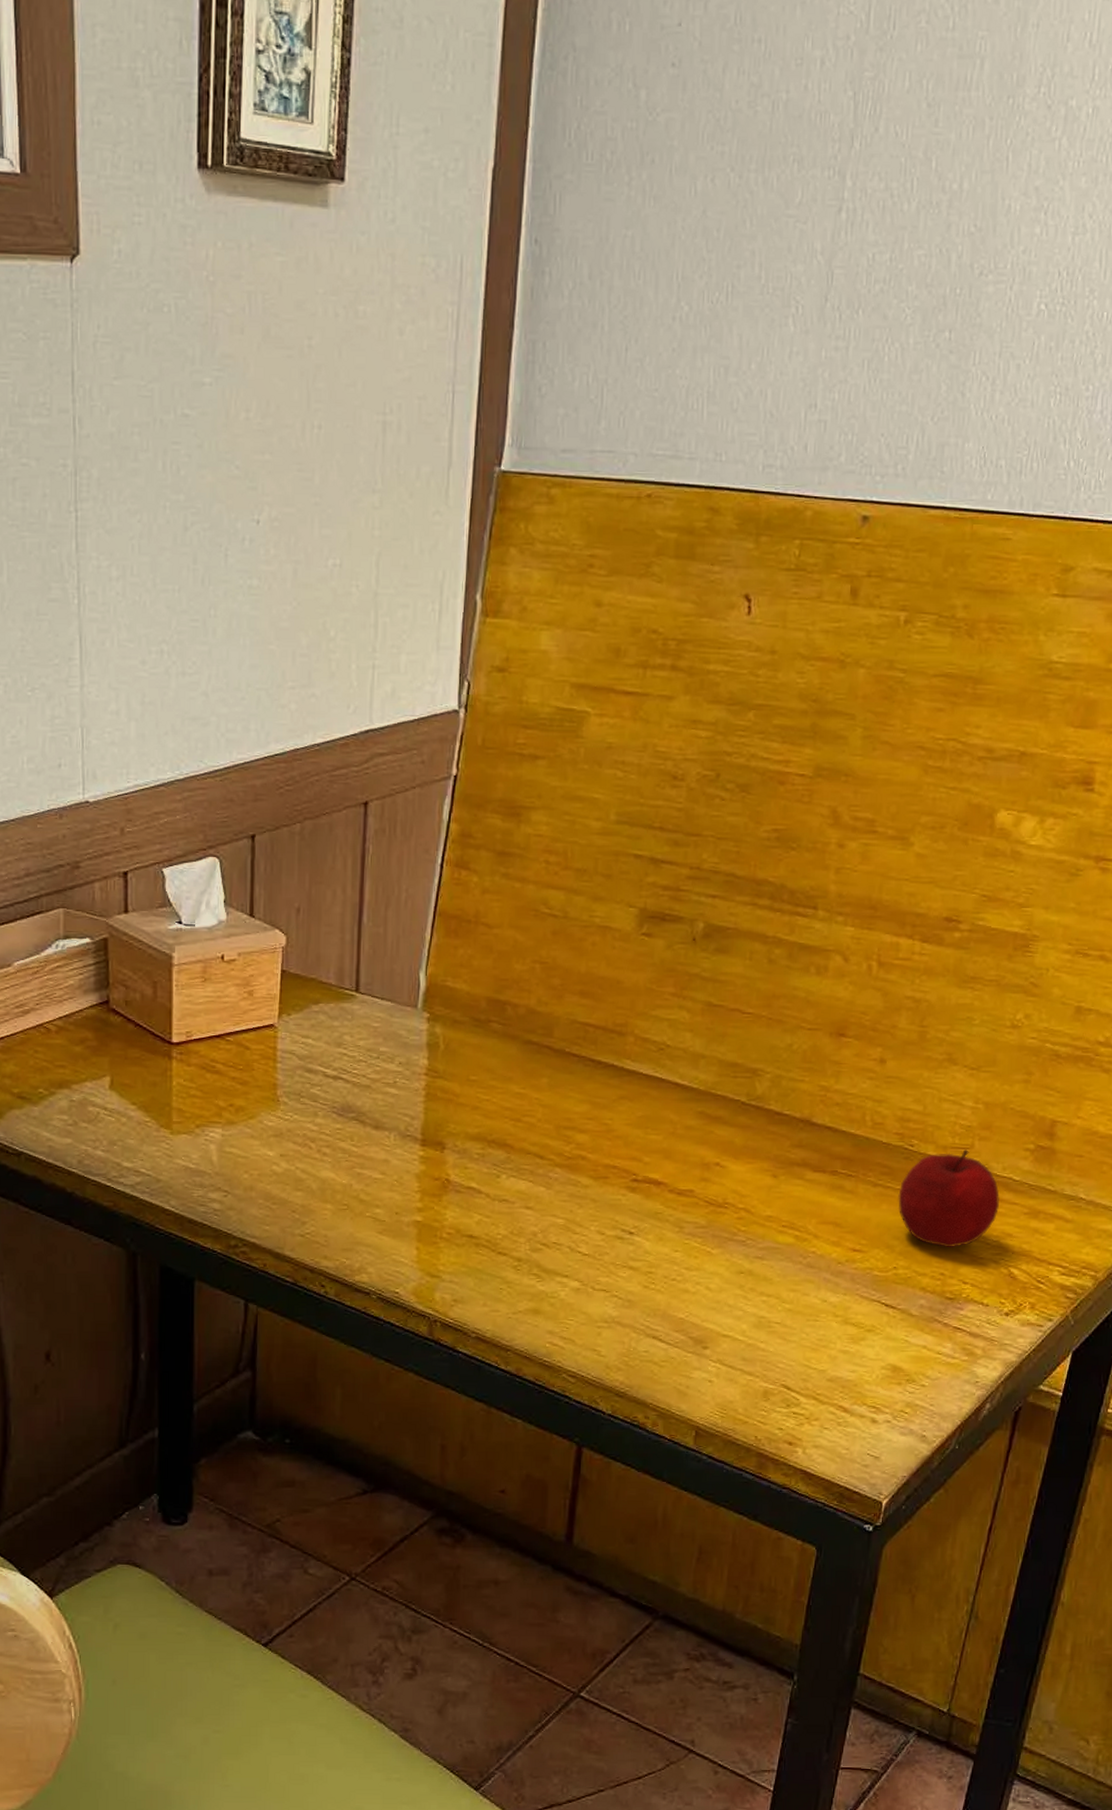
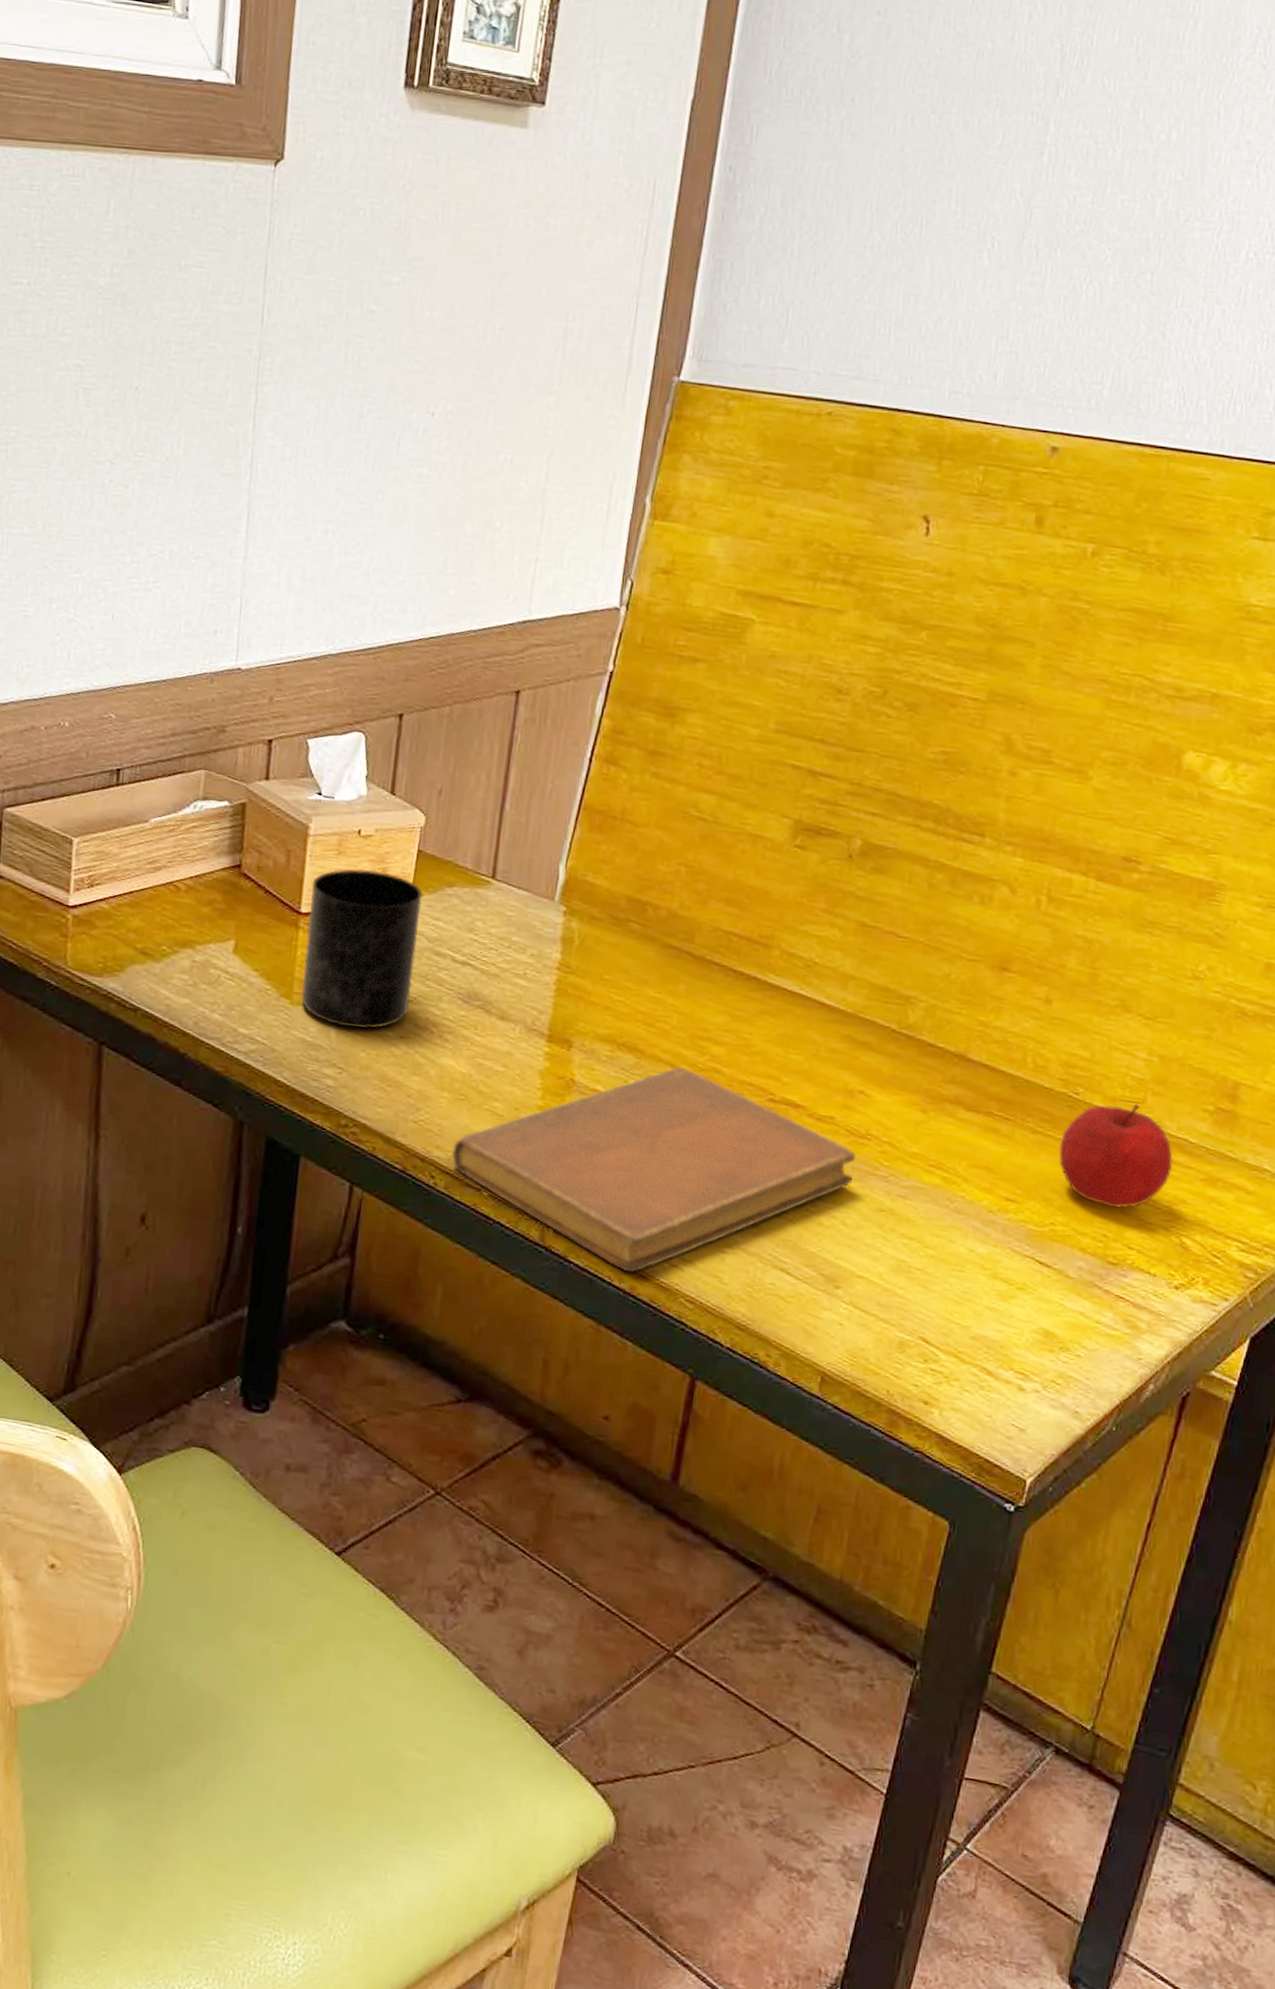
mug: none [180,993,290,1151] -> present [301,868,423,1029]
notebook: none [339,1157,716,1356] -> present [451,1067,857,1273]

